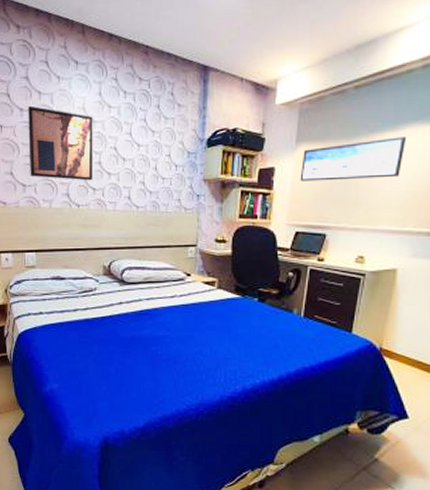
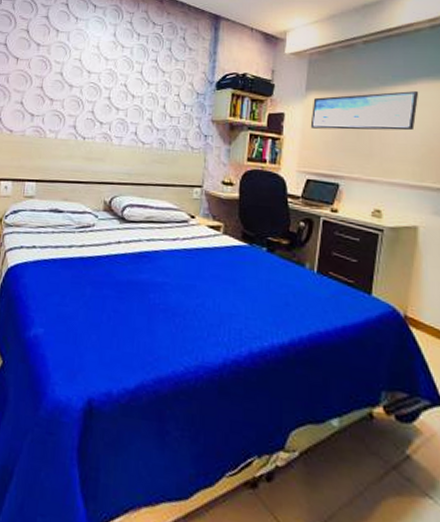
wall art: present [28,105,93,181] -> none [39,42,106,115]

